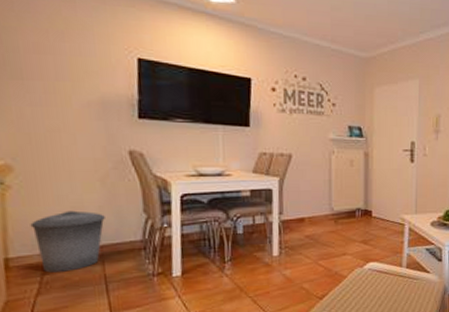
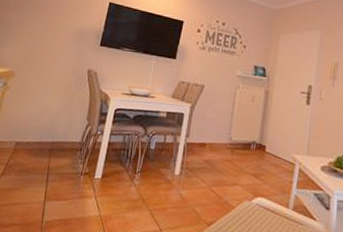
trash can: present [30,210,105,273] -> none [11,110,61,159]

